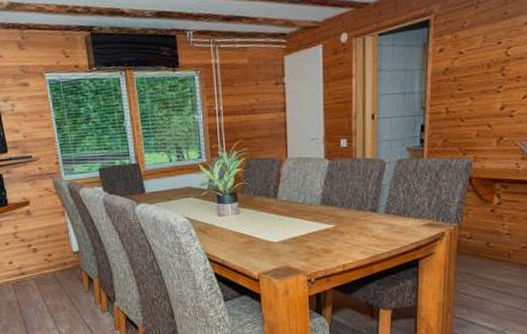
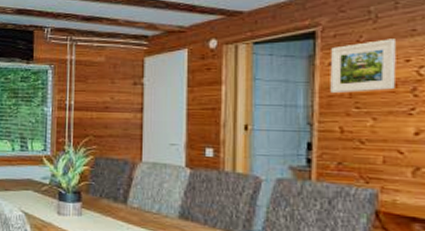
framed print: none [440,22,491,79] -> present [330,39,396,94]

